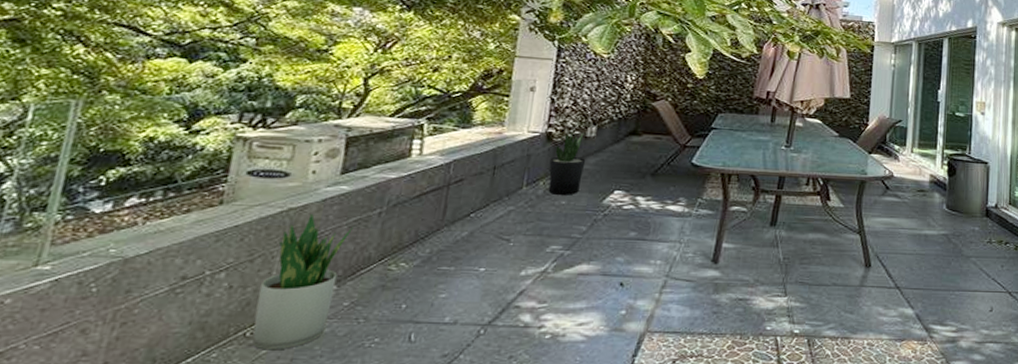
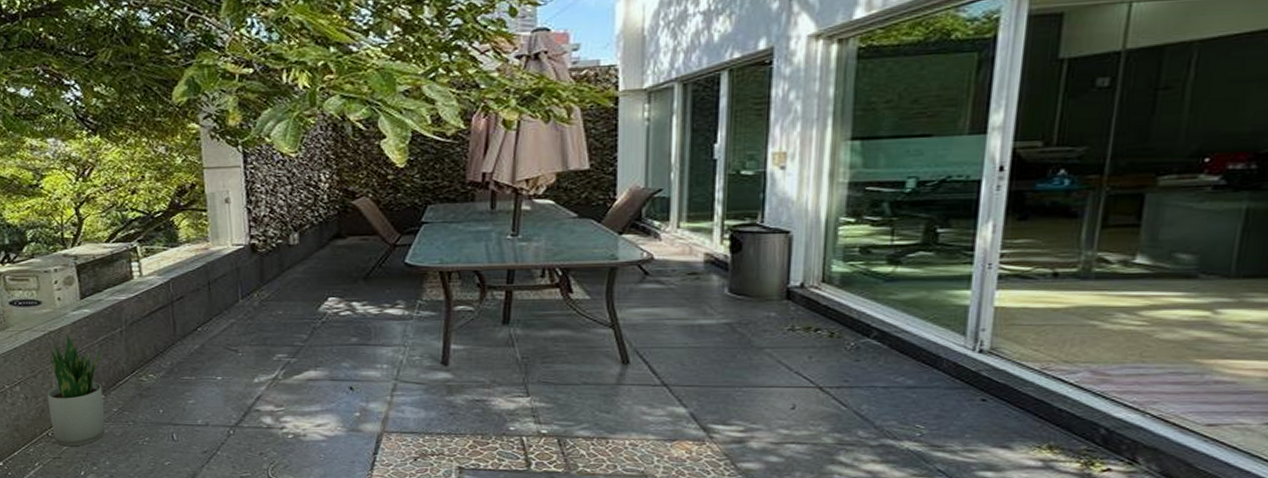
planter: present [548,132,586,195] -> none [259,241,294,305]

